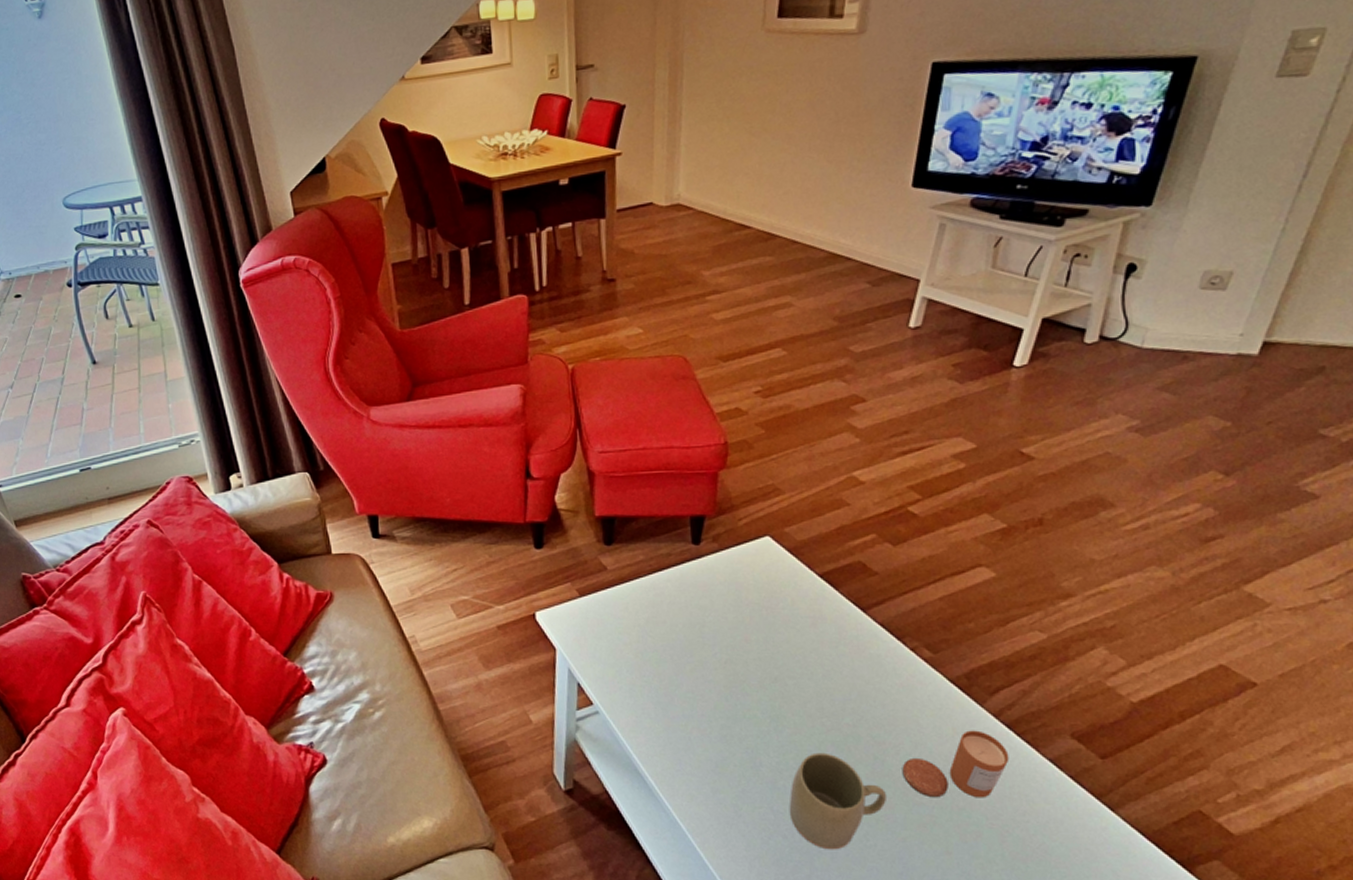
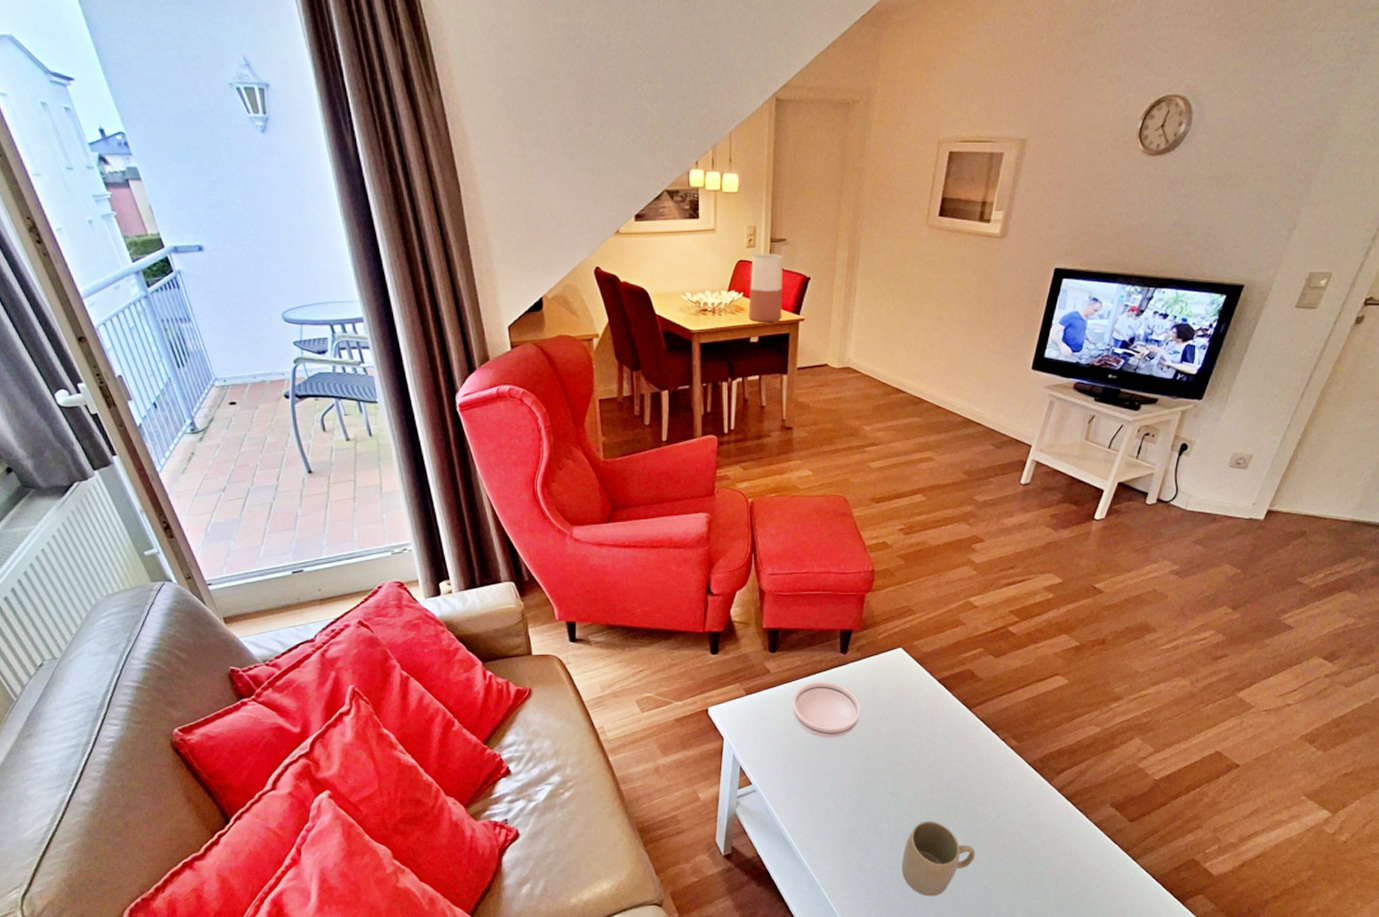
vase: none [555,82,595,162] -> present [748,254,782,322]
bowl: none [636,578,723,648] -> present [792,681,861,738]
candle: present [902,730,1009,798] -> none [988,802,1066,854]

